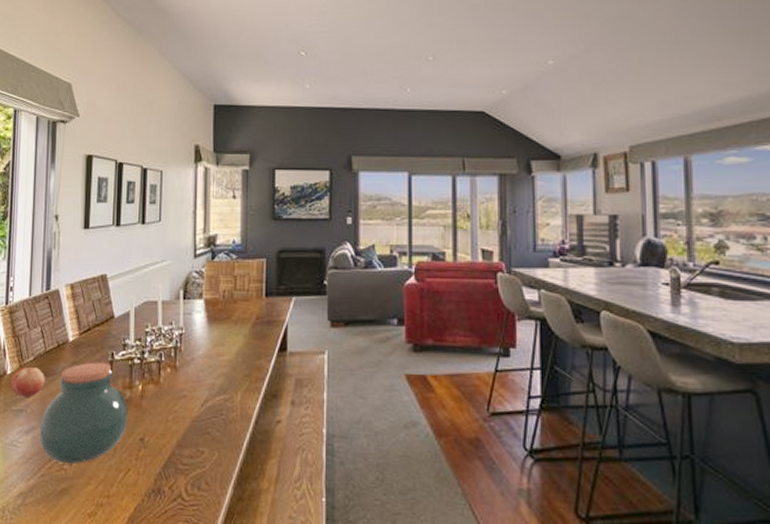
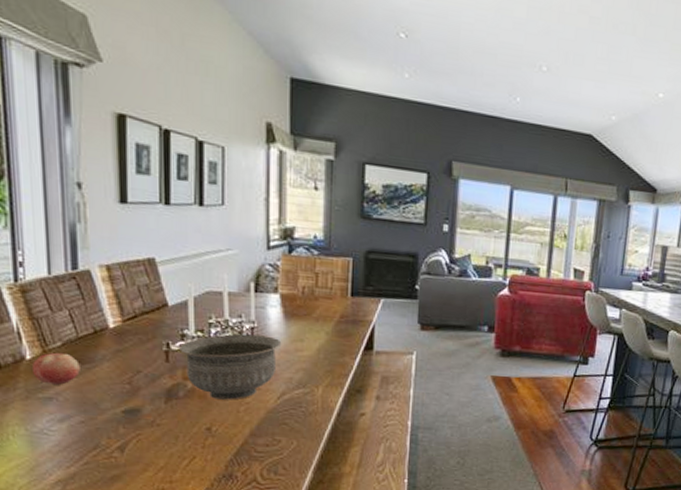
jar: present [39,362,128,464] -> none [77,351,190,452]
bowl: none [121,341,206,409] -> present [179,333,282,400]

